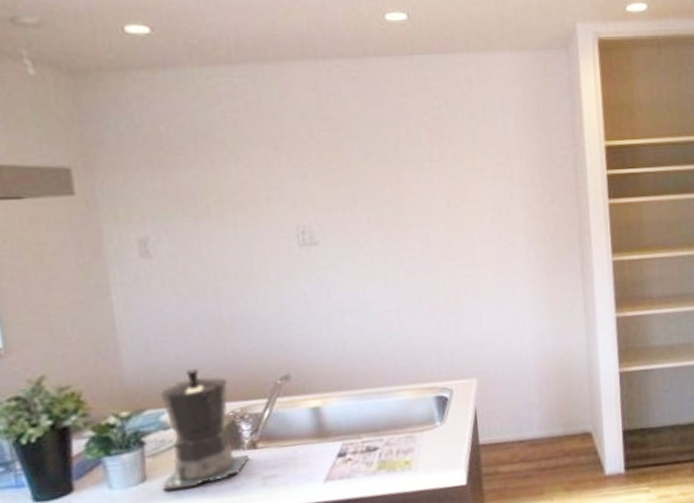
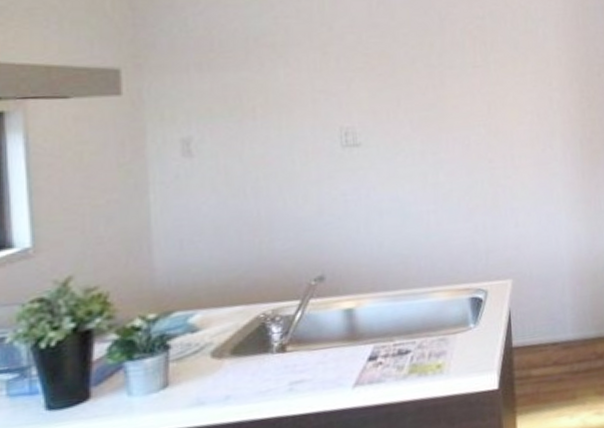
coffee maker: present [159,368,251,492] -> none [184,268,279,398]

